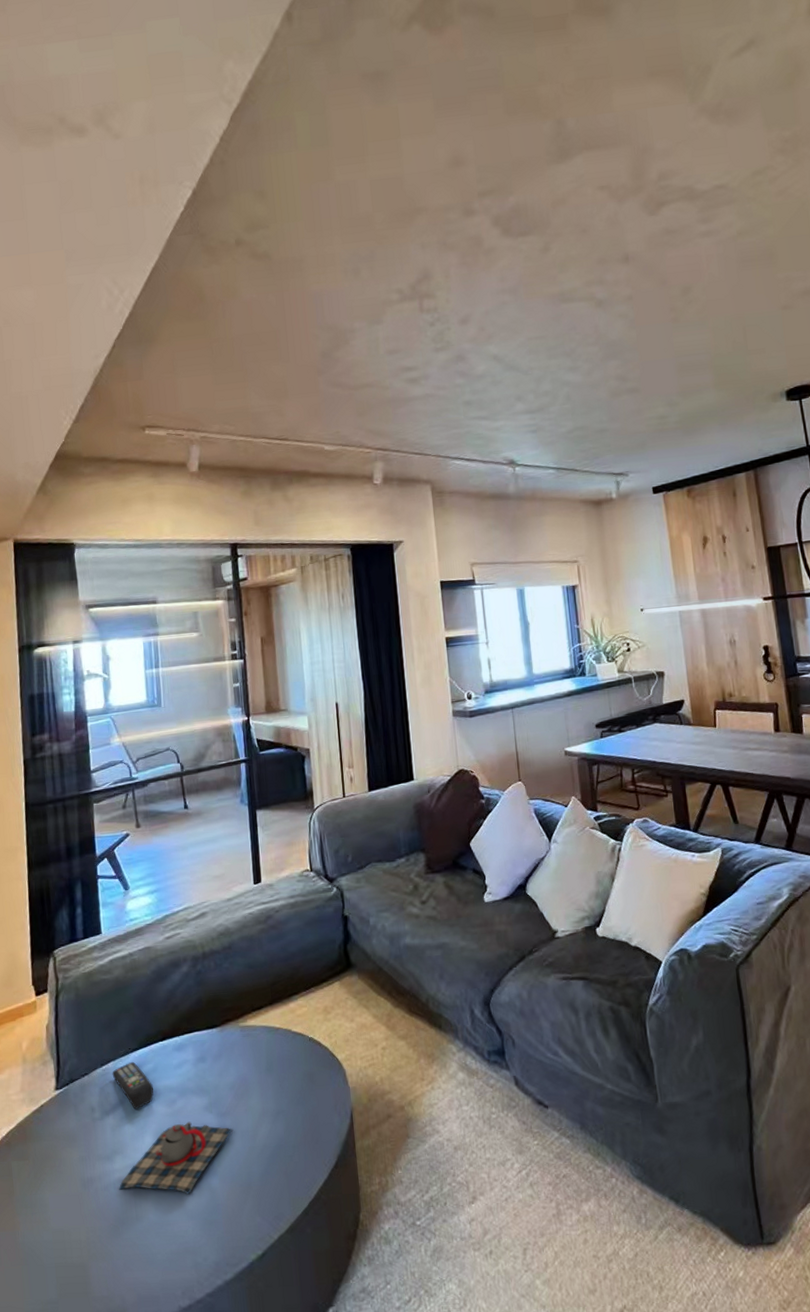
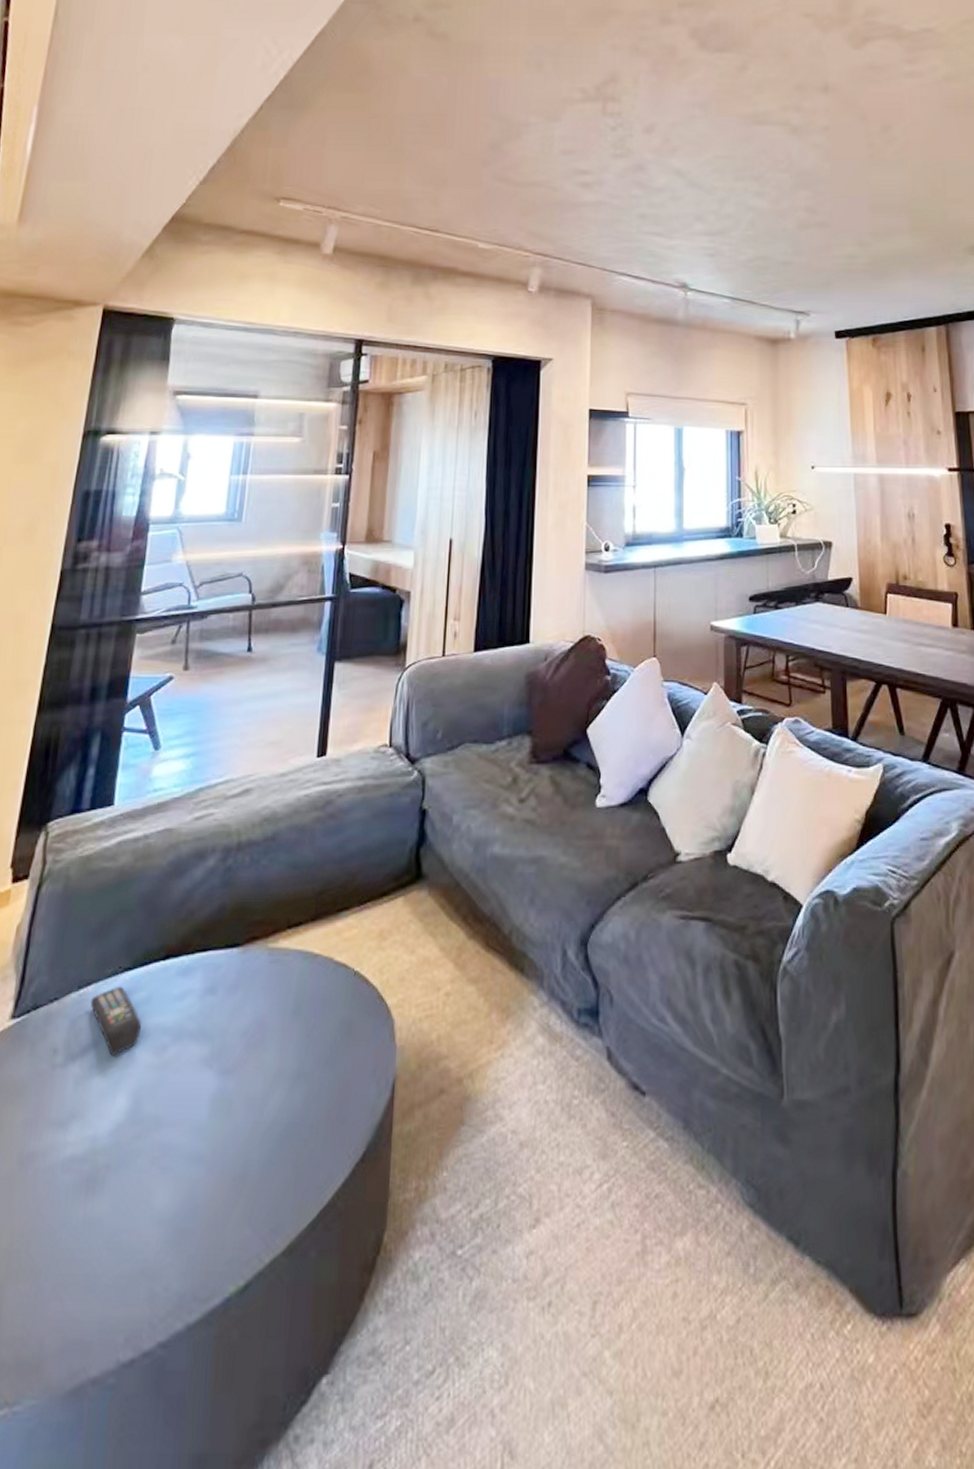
teapot: present [118,1121,234,1195] -> none [67,1079,236,1187]

